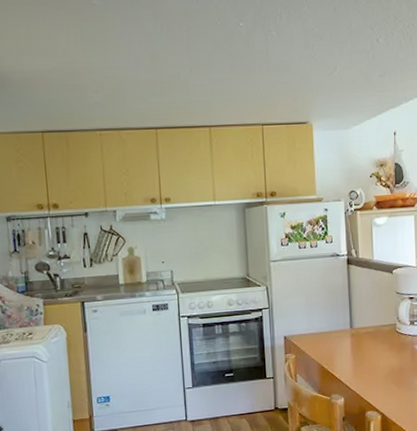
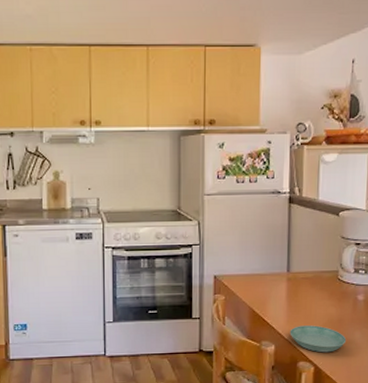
saucer: none [356,376,408,401] -> present [289,325,347,353]

